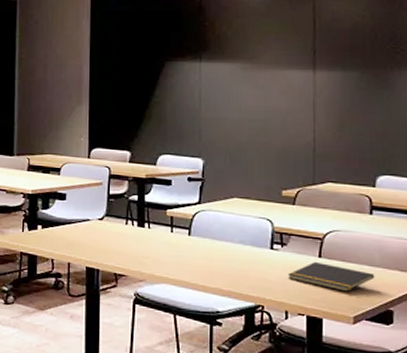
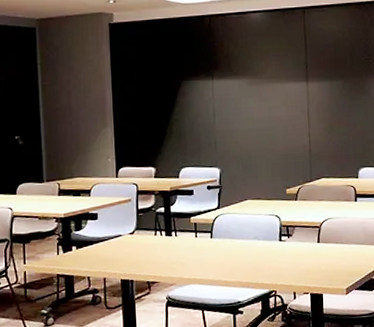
notepad: present [288,261,375,292] -> none [294,246,361,269]

